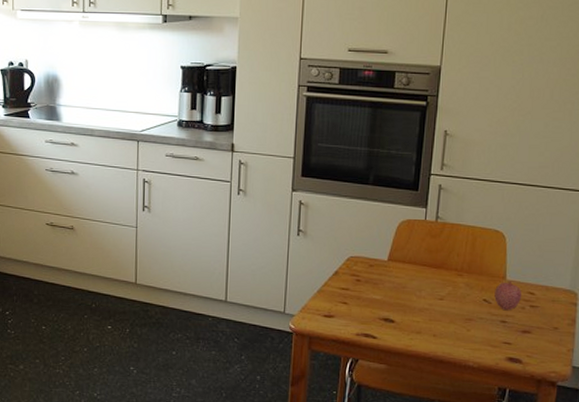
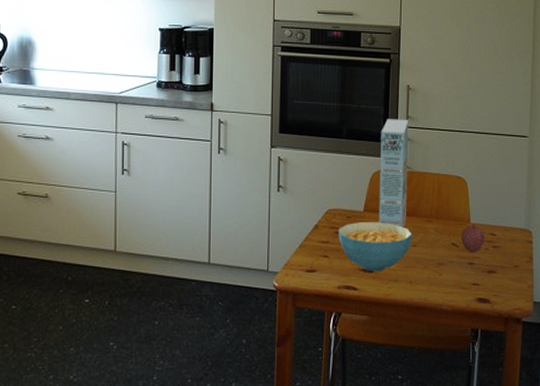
cereal bowl: none [359,271,440,323] -> present [338,222,412,272]
cereal box: none [404,166,444,280] -> present [379,119,409,228]

